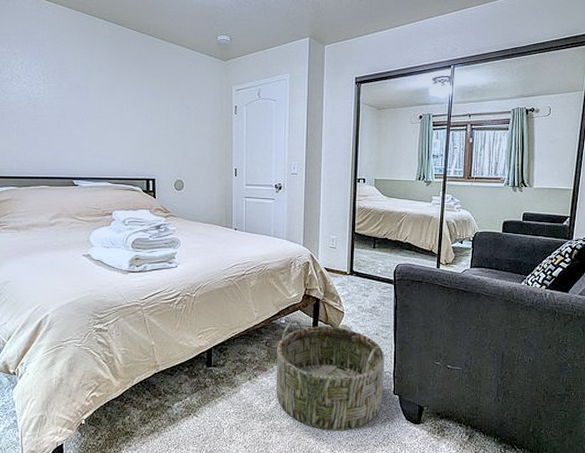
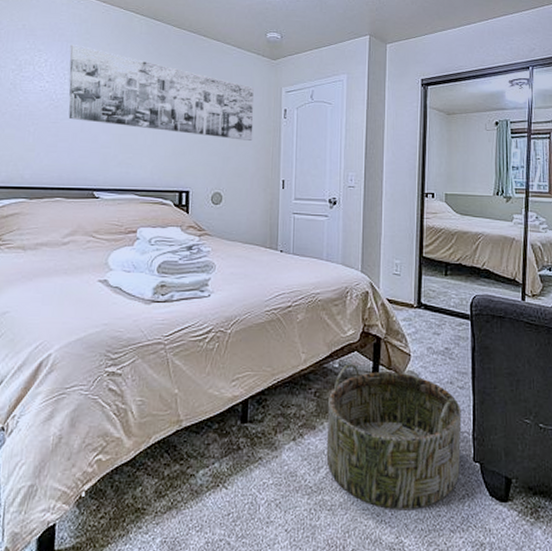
wall art: none [42,48,208,134] -> present [68,45,254,140]

